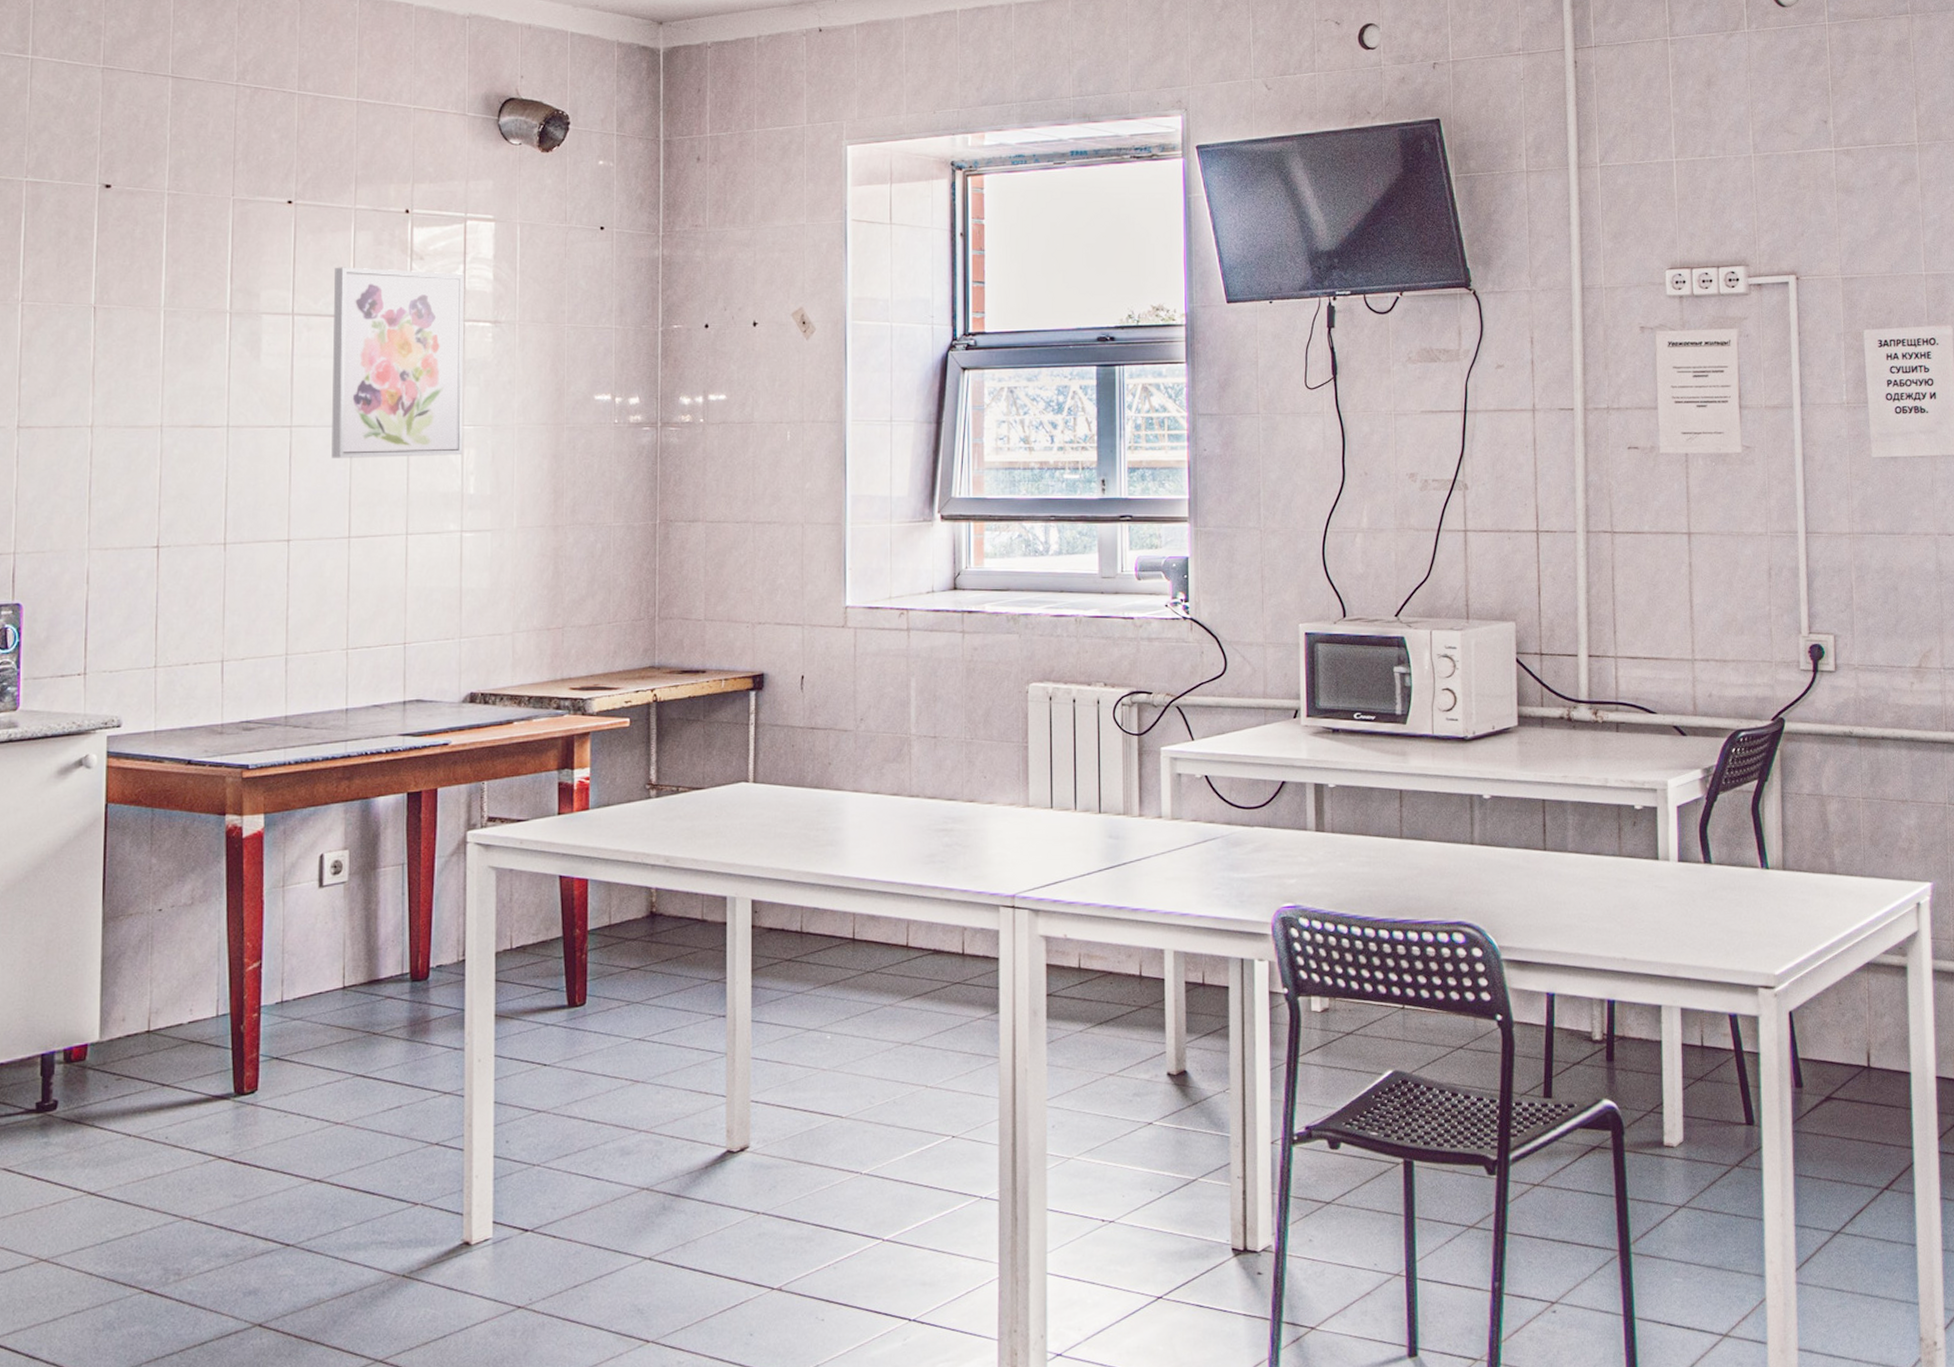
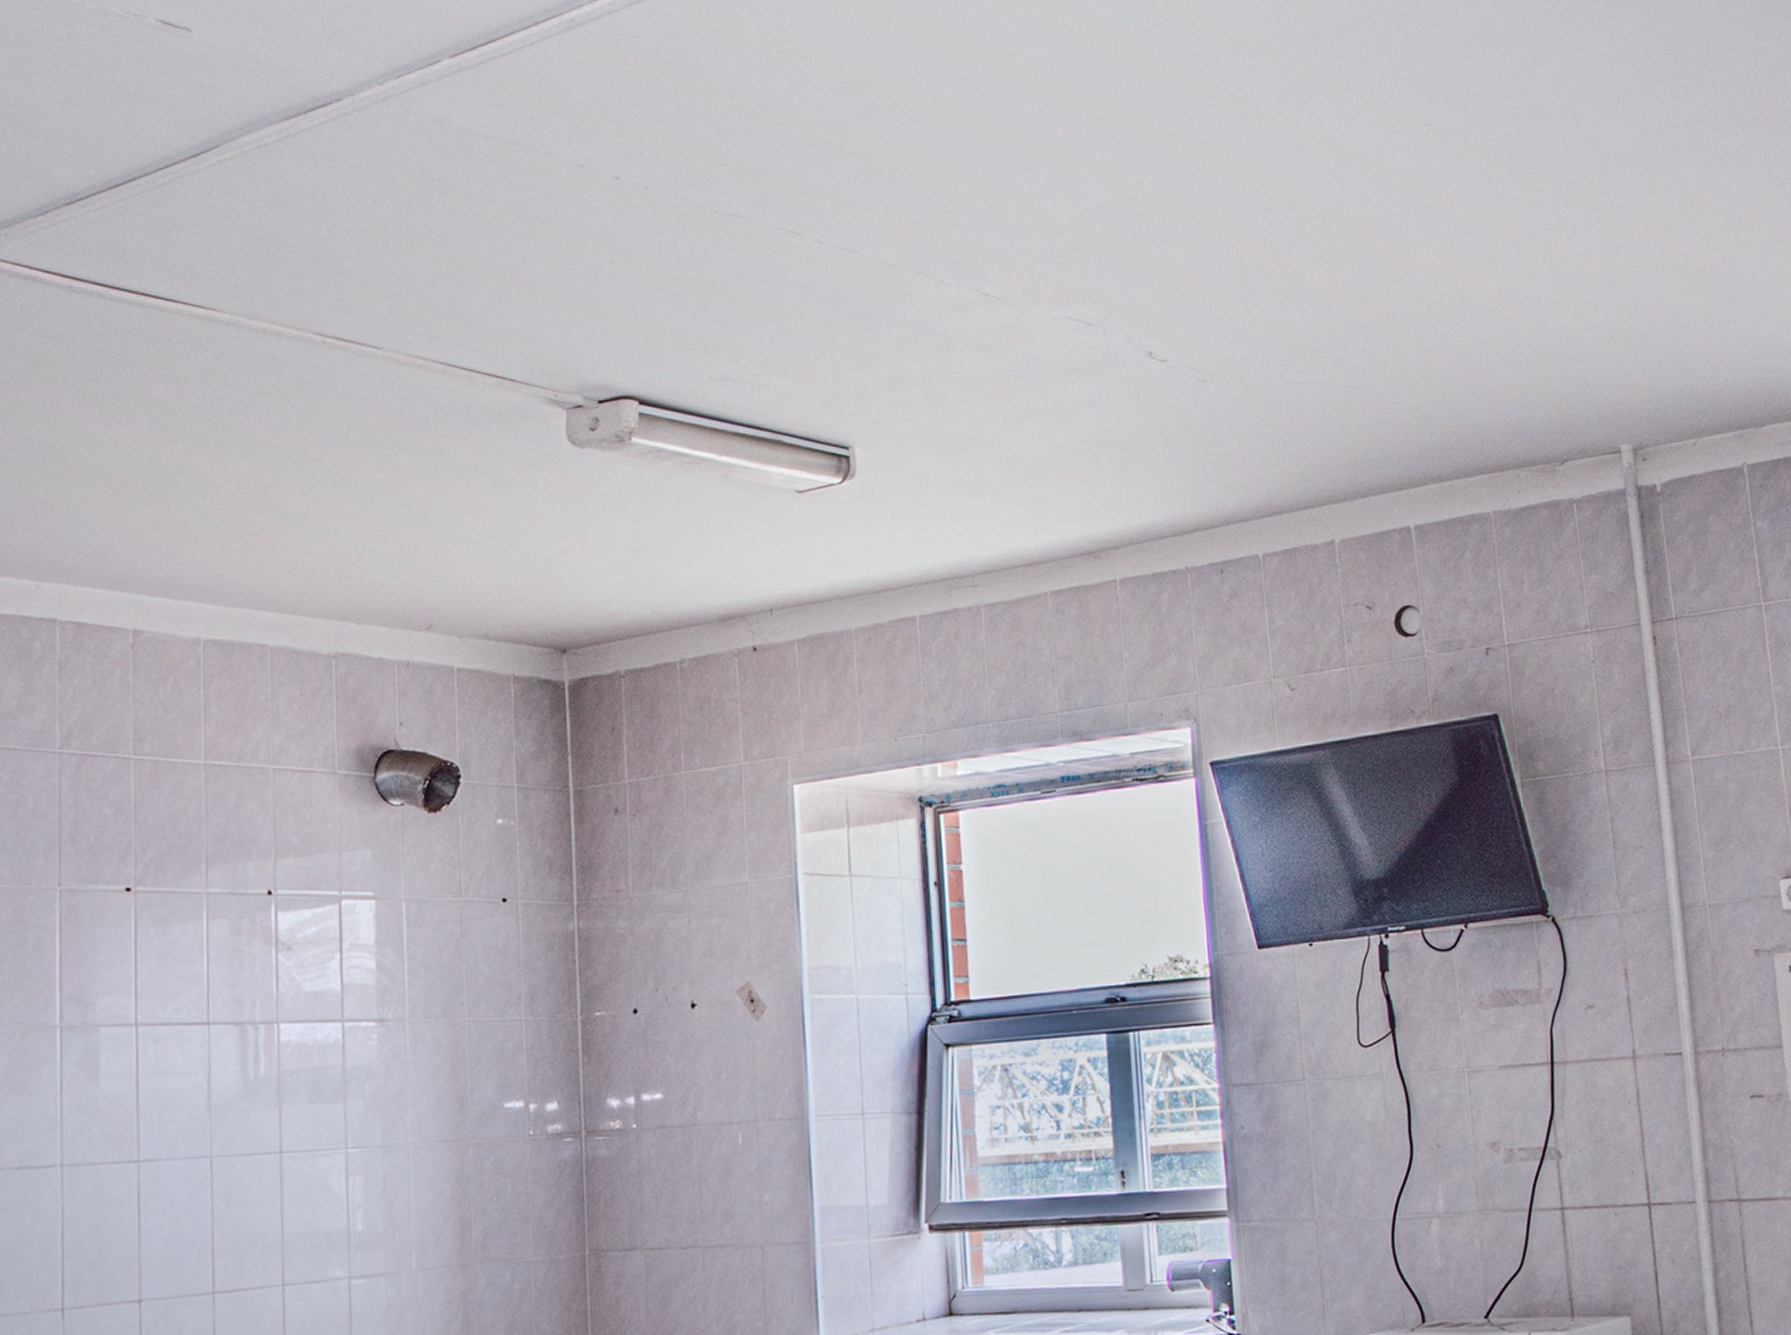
wall art: present [331,267,464,458] -> none [185,963,346,1197]

